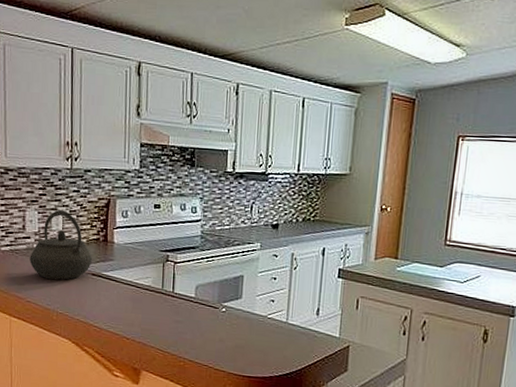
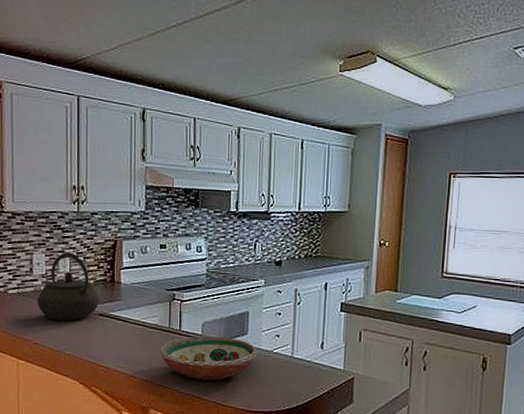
decorative bowl: none [152,298,252,344] -> present [159,335,258,381]

